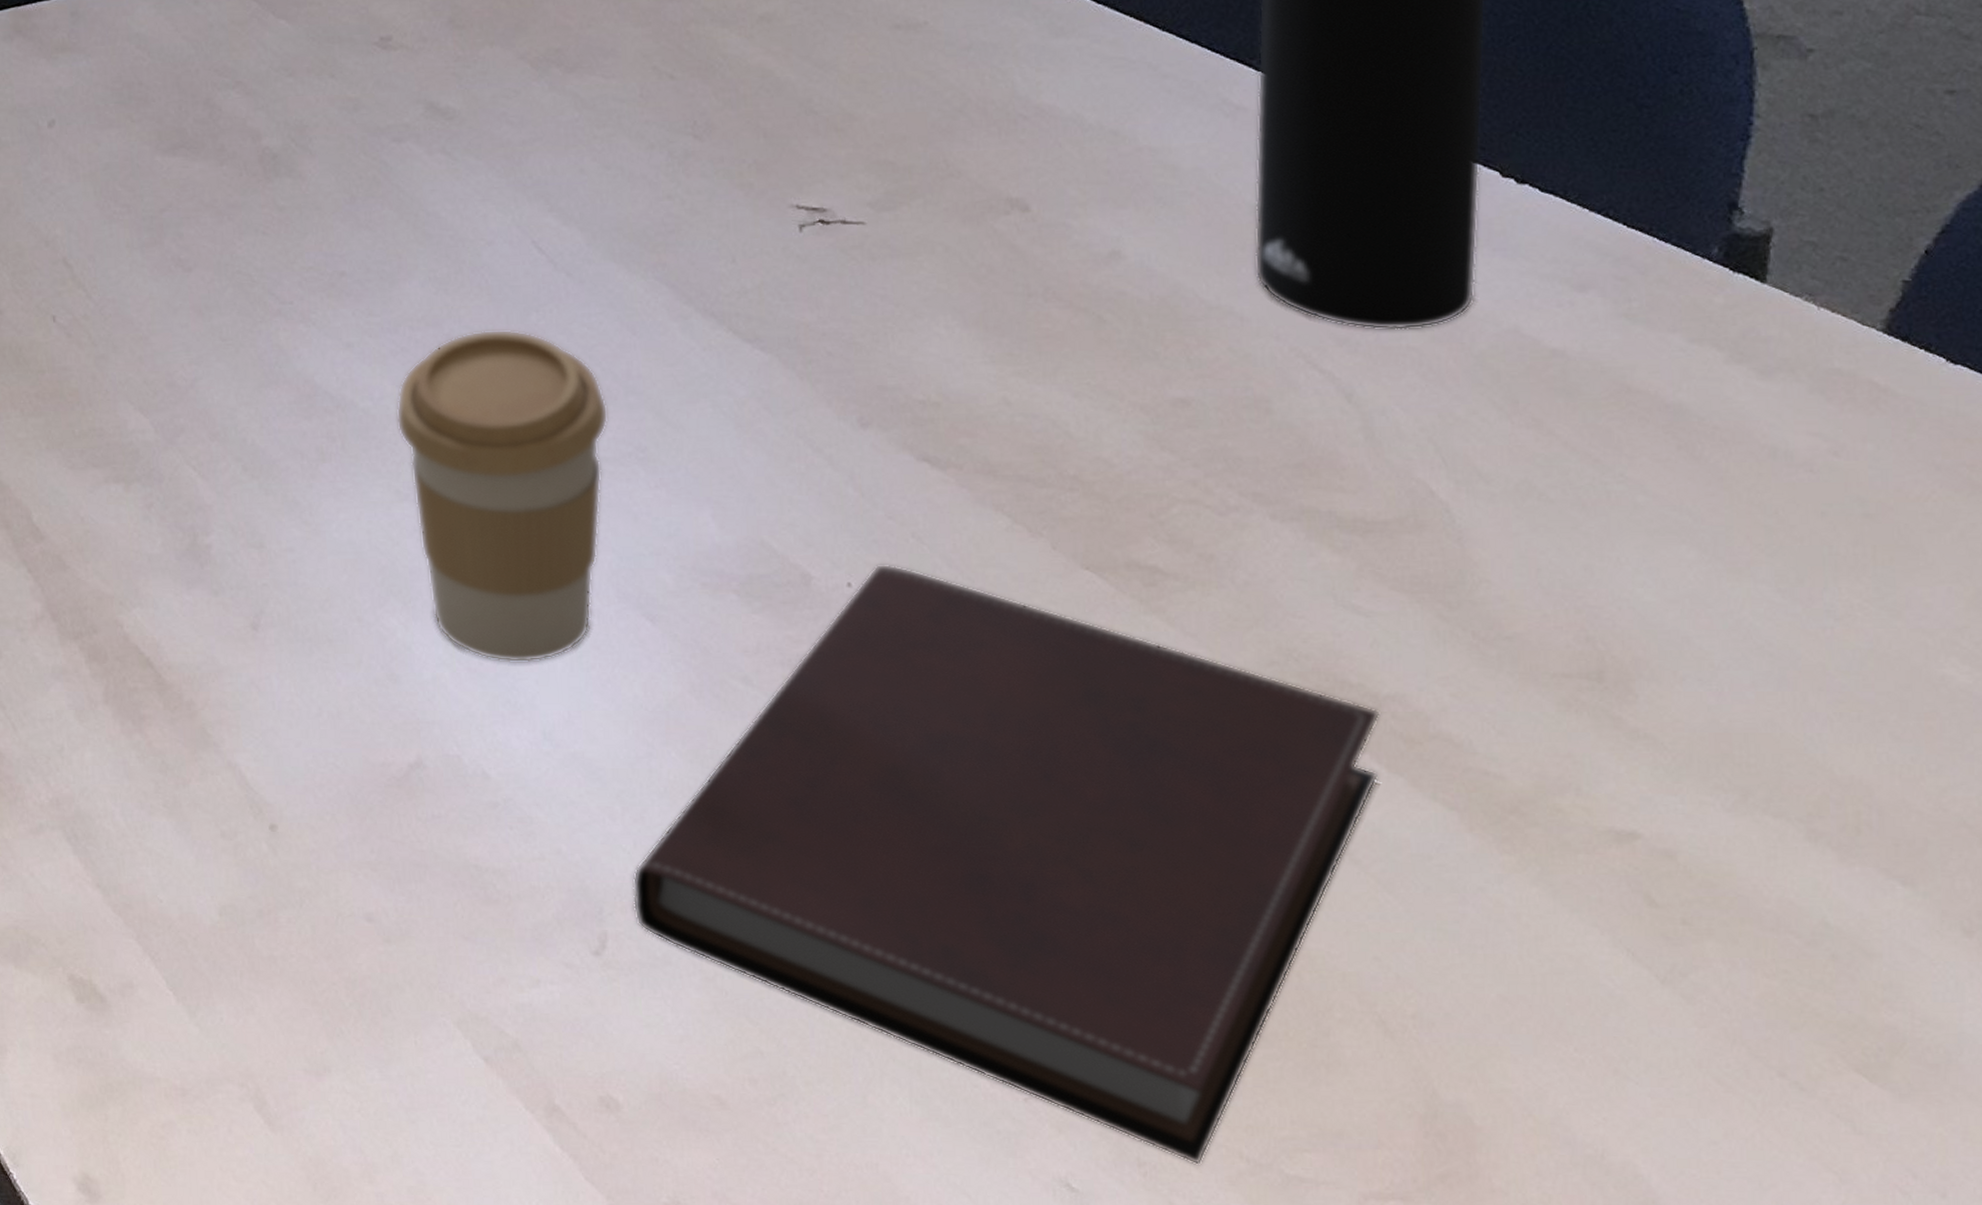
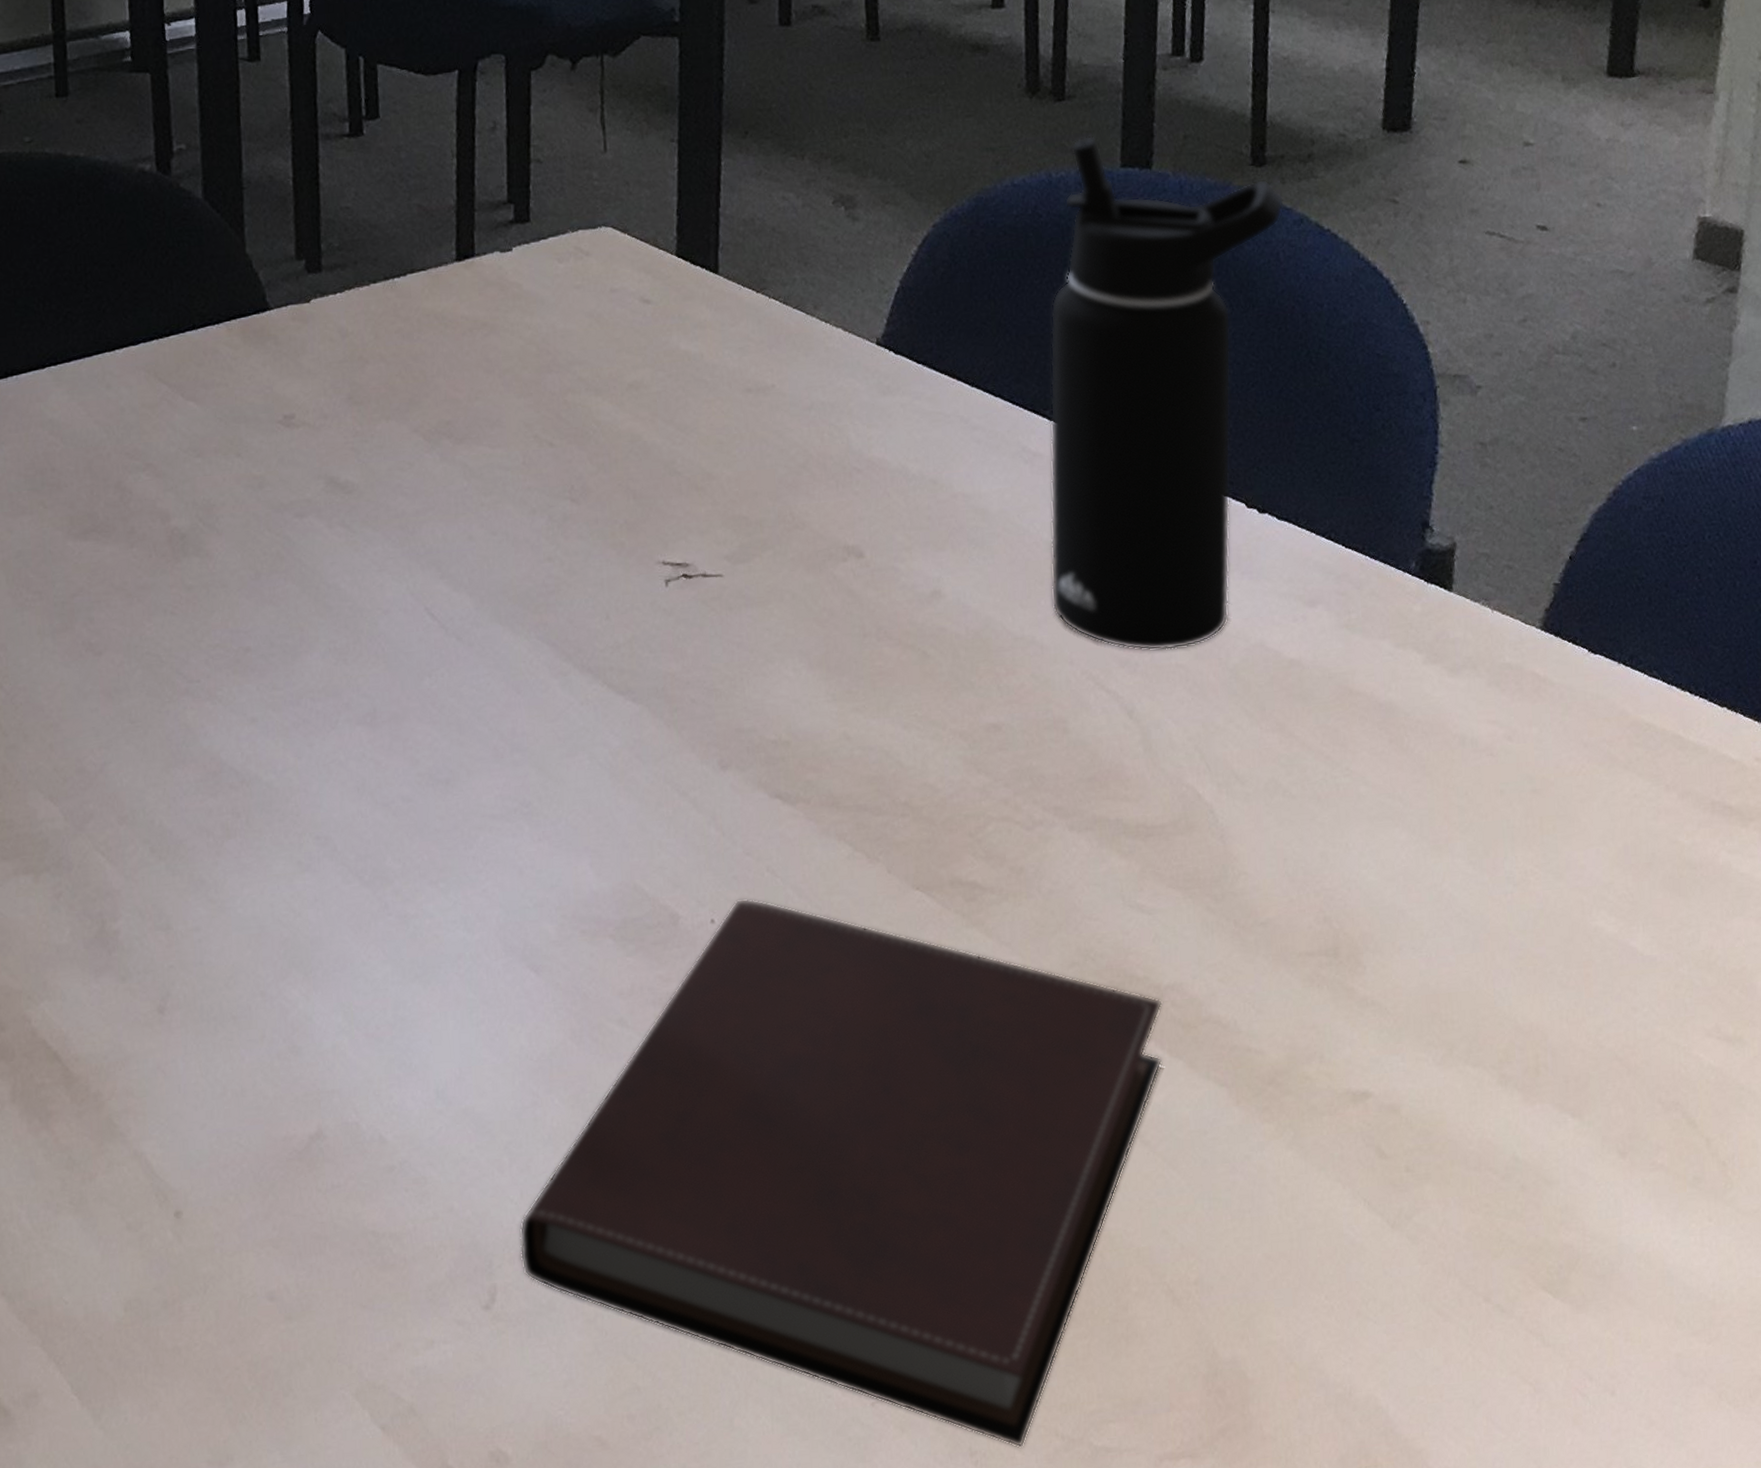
coffee cup: present [396,329,609,663] -> none [298,695,496,1025]

